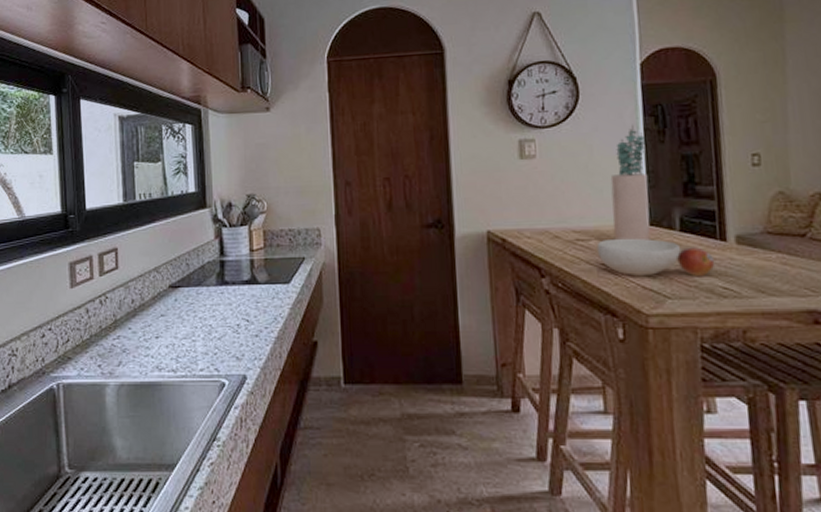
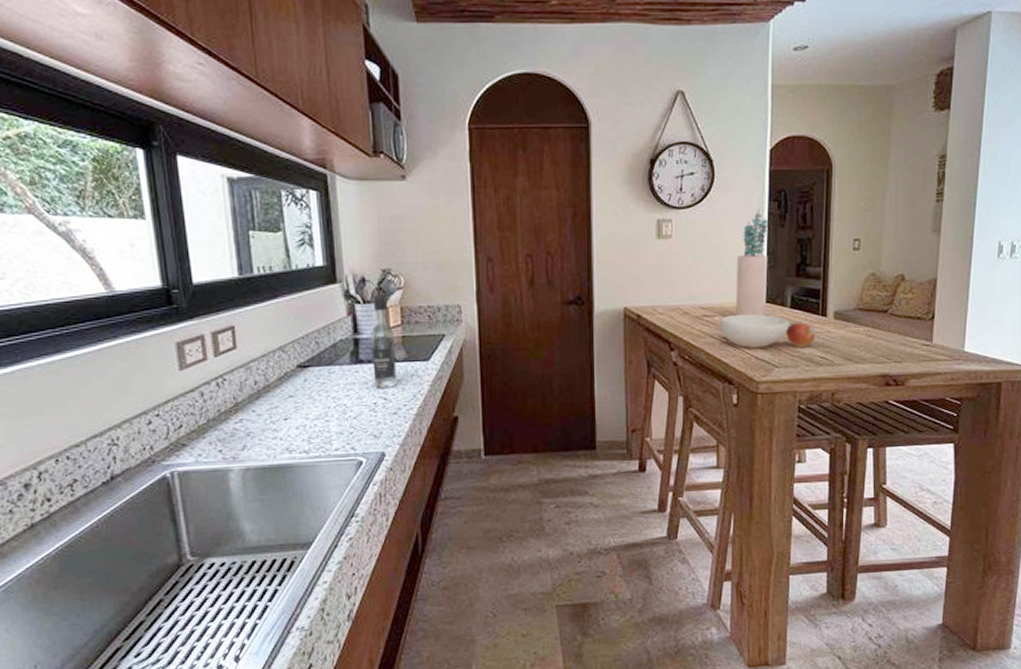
bottle: none [236,217,259,311] -> present [371,293,398,389]

